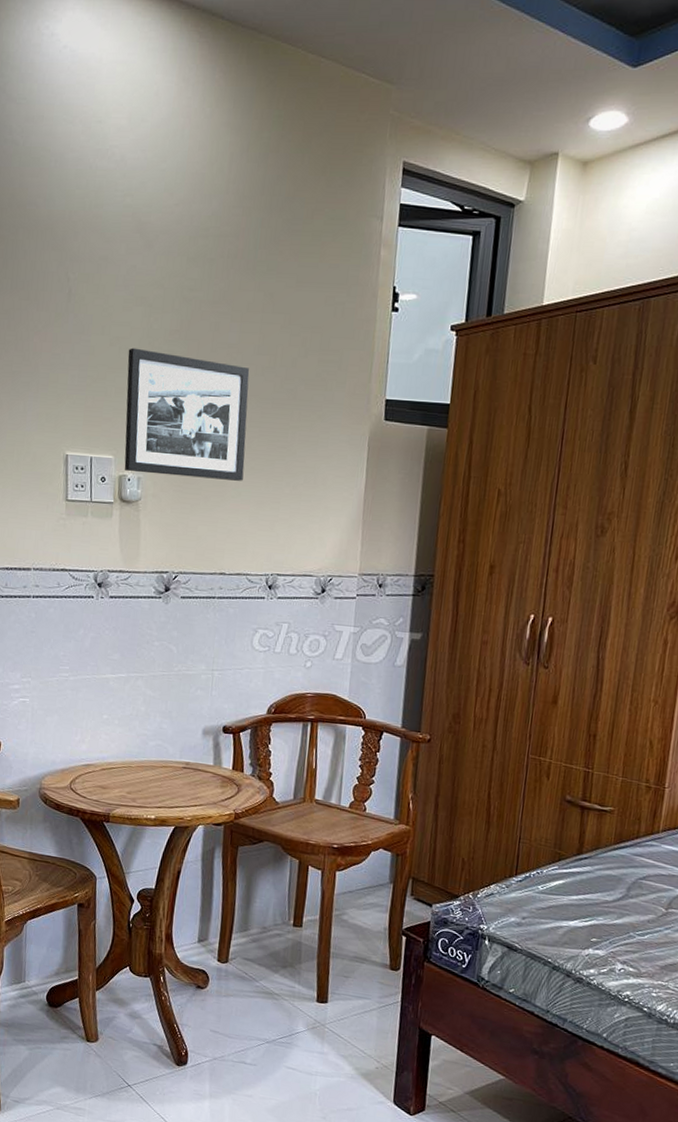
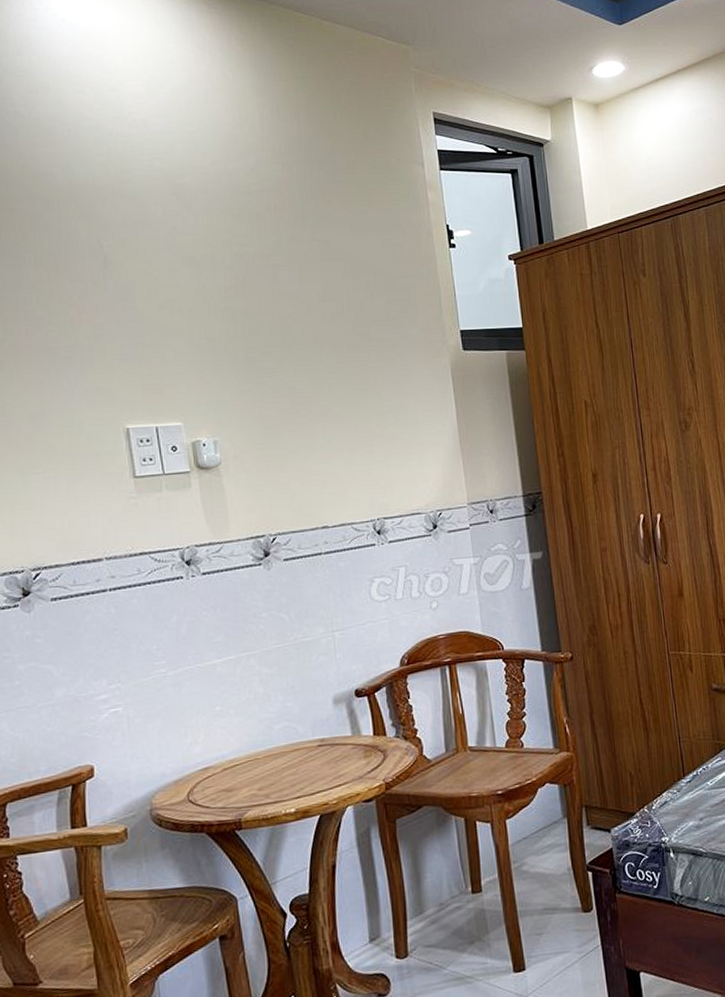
picture frame: present [124,348,250,481] -> none [182,308,330,436]

